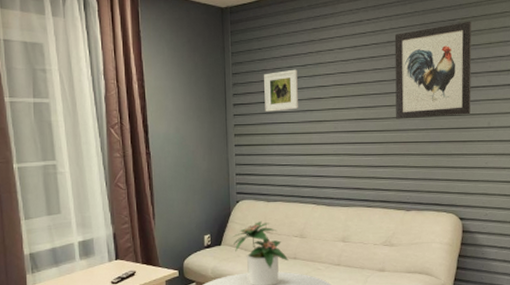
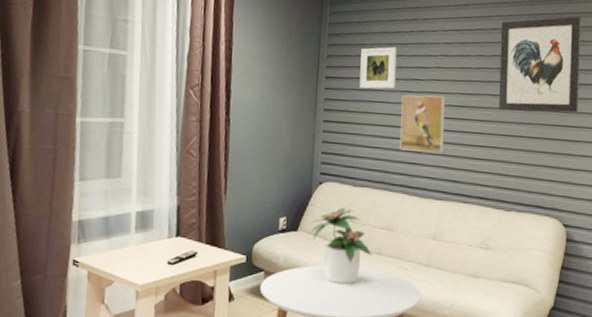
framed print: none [305,111,346,166] -> present [399,95,445,154]

